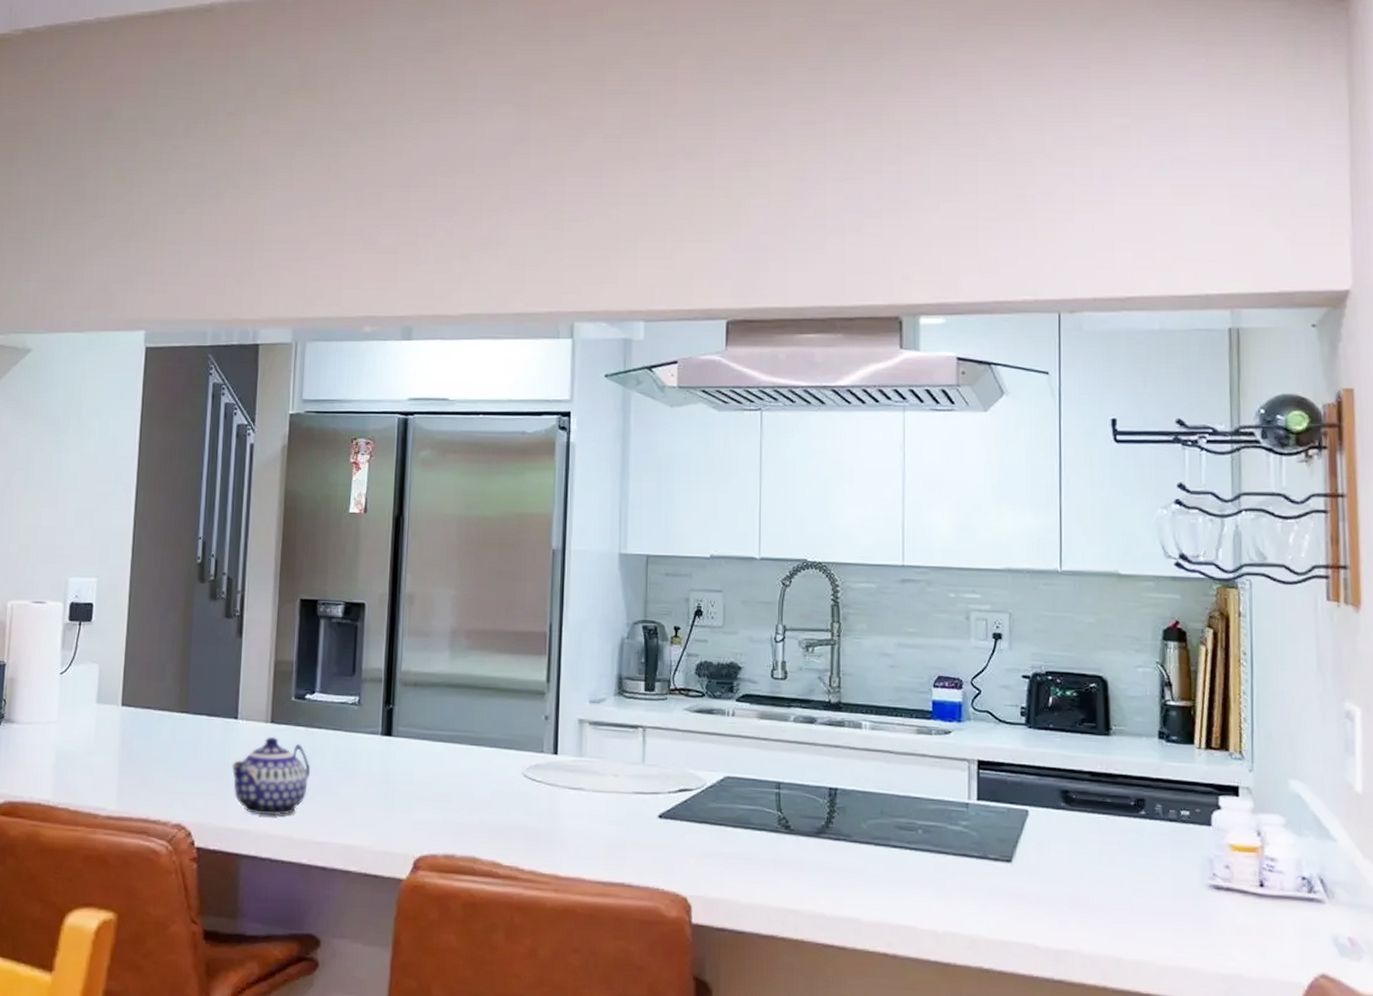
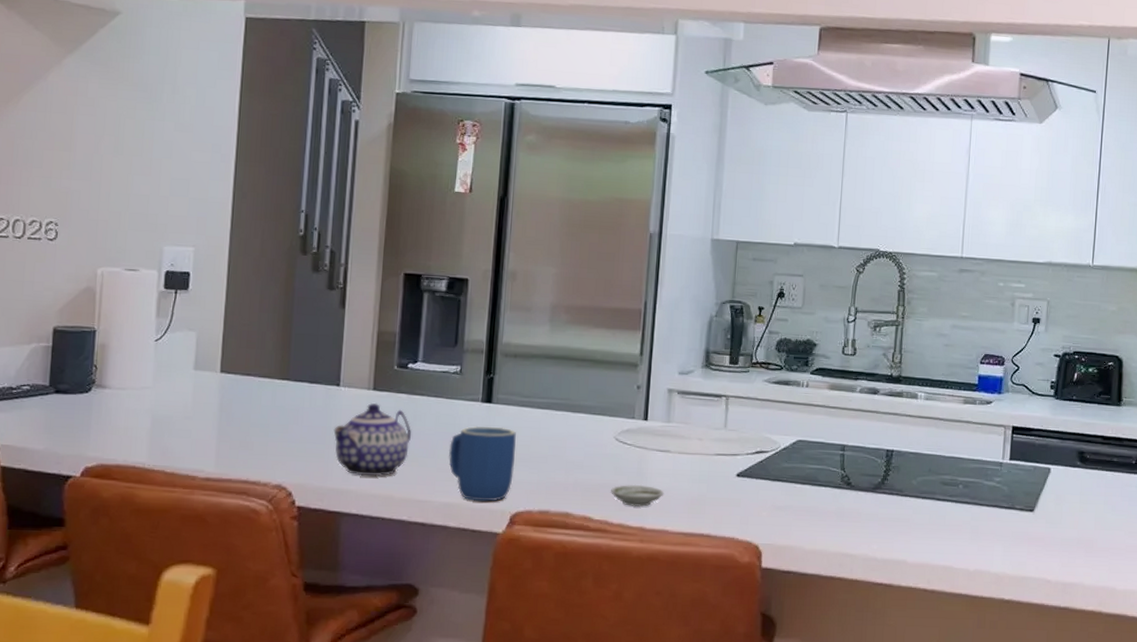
mug: none [349,760,418,844] -> present [449,425,516,502]
saucer: none [521,826,579,852] -> present [611,484,664,507]

